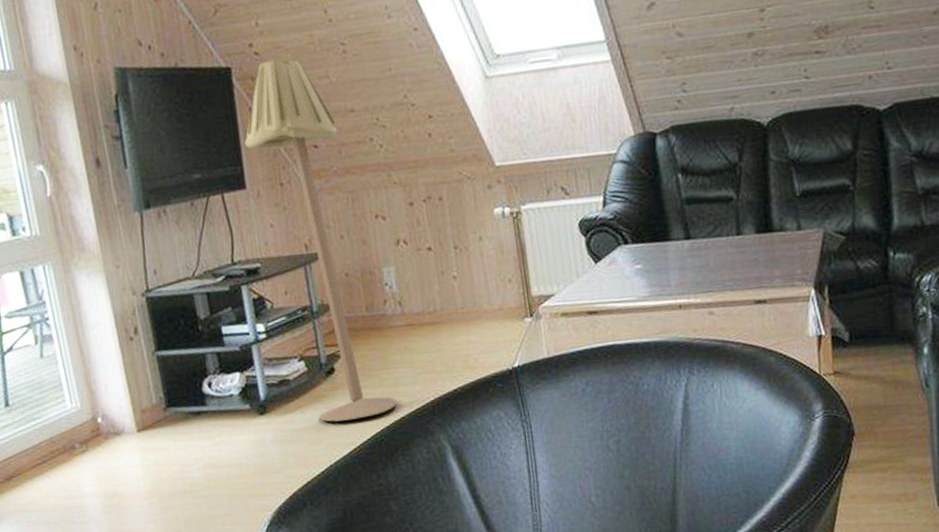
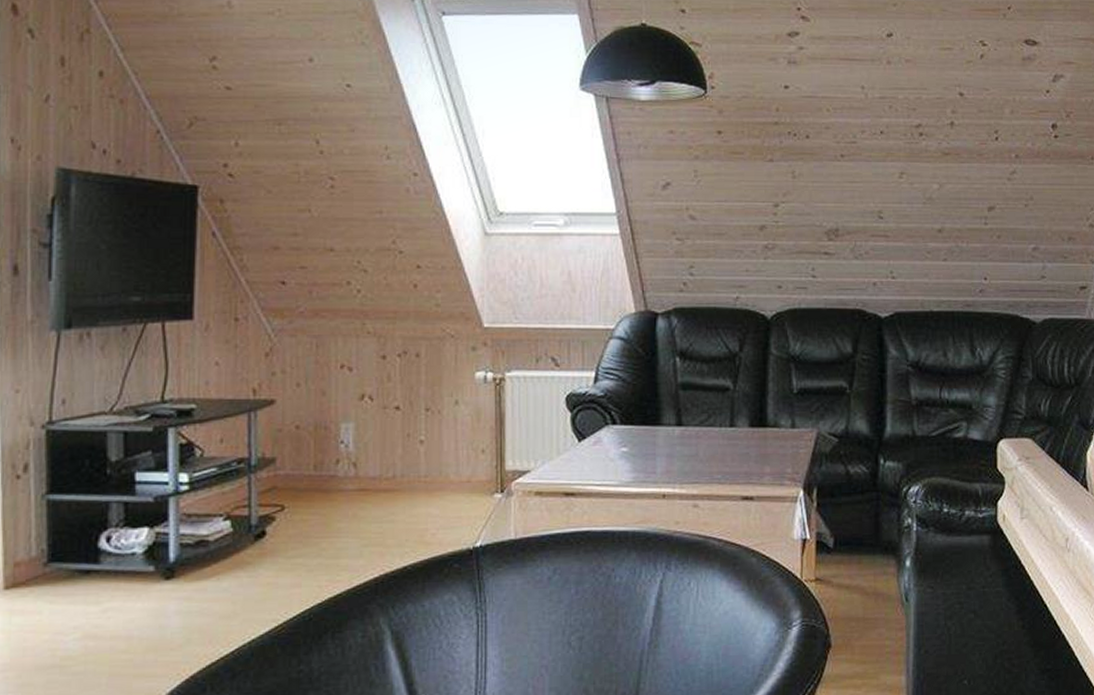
floor lamp: present [244,53,398,422] -> none [200,180,335,594]

